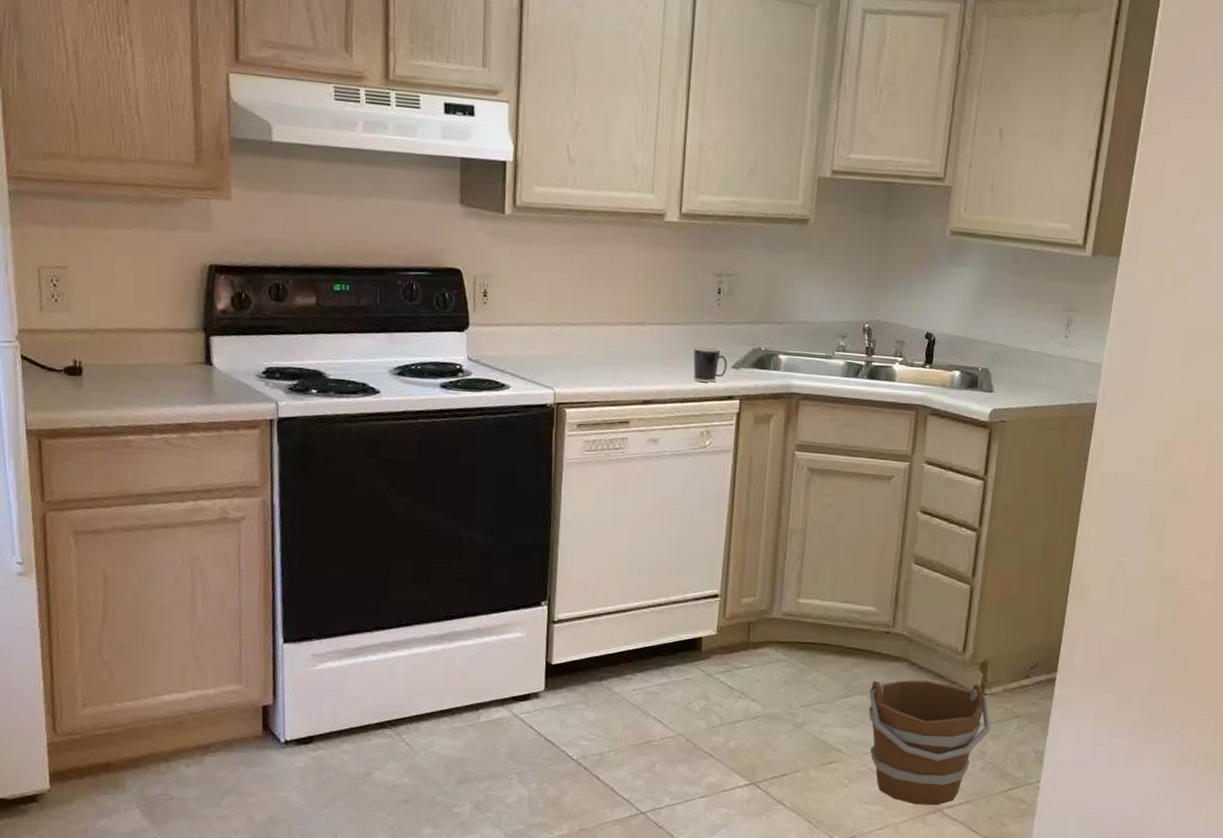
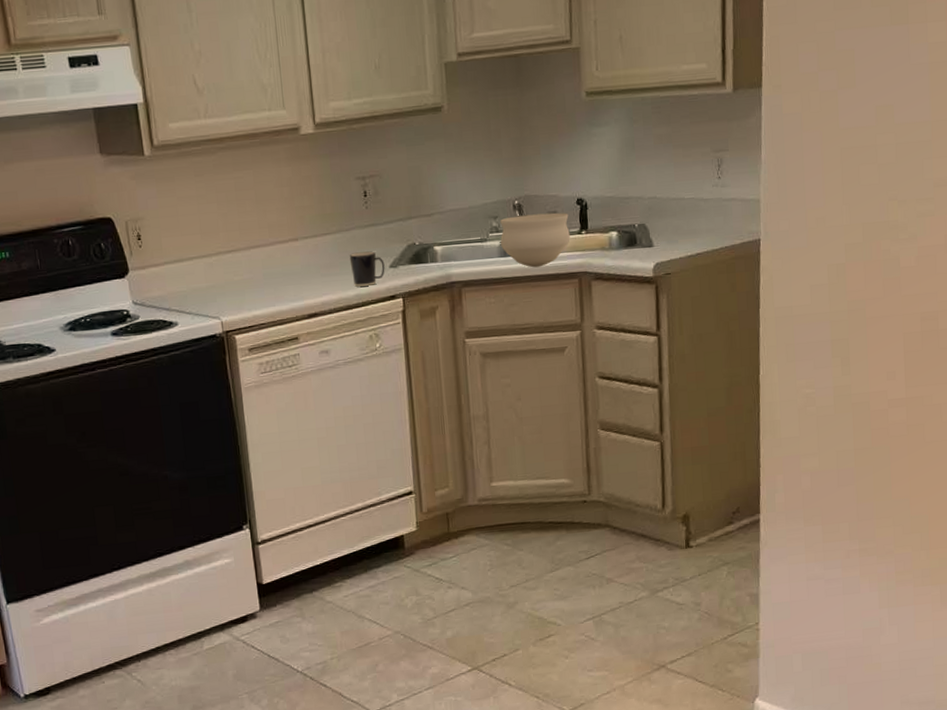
bowl: none [845,338,916,393] -> present [500,212,570,268]
bucket: present [868,680,991,805] -> none [576,538,702,665]

